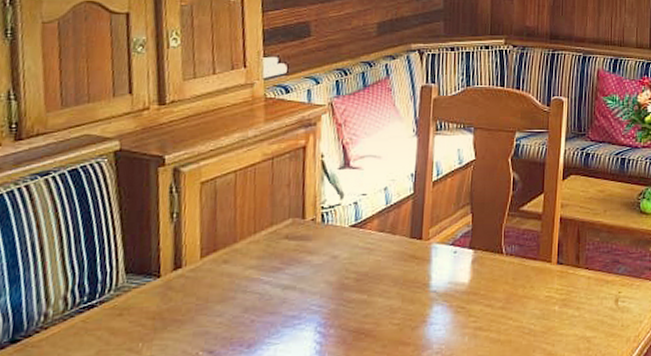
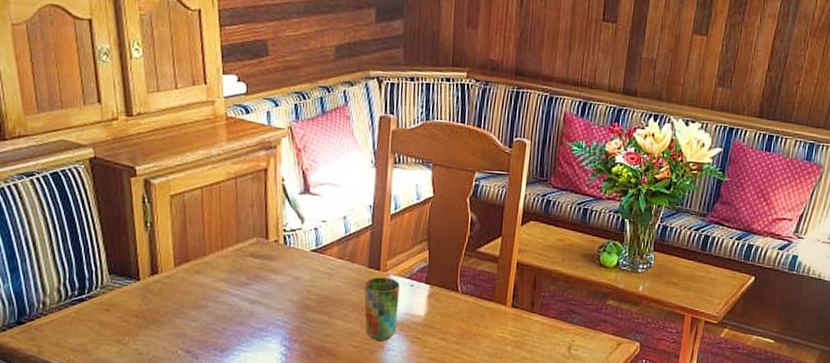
cup: none [405,246,443,315] -> present [364,277,400,341]

